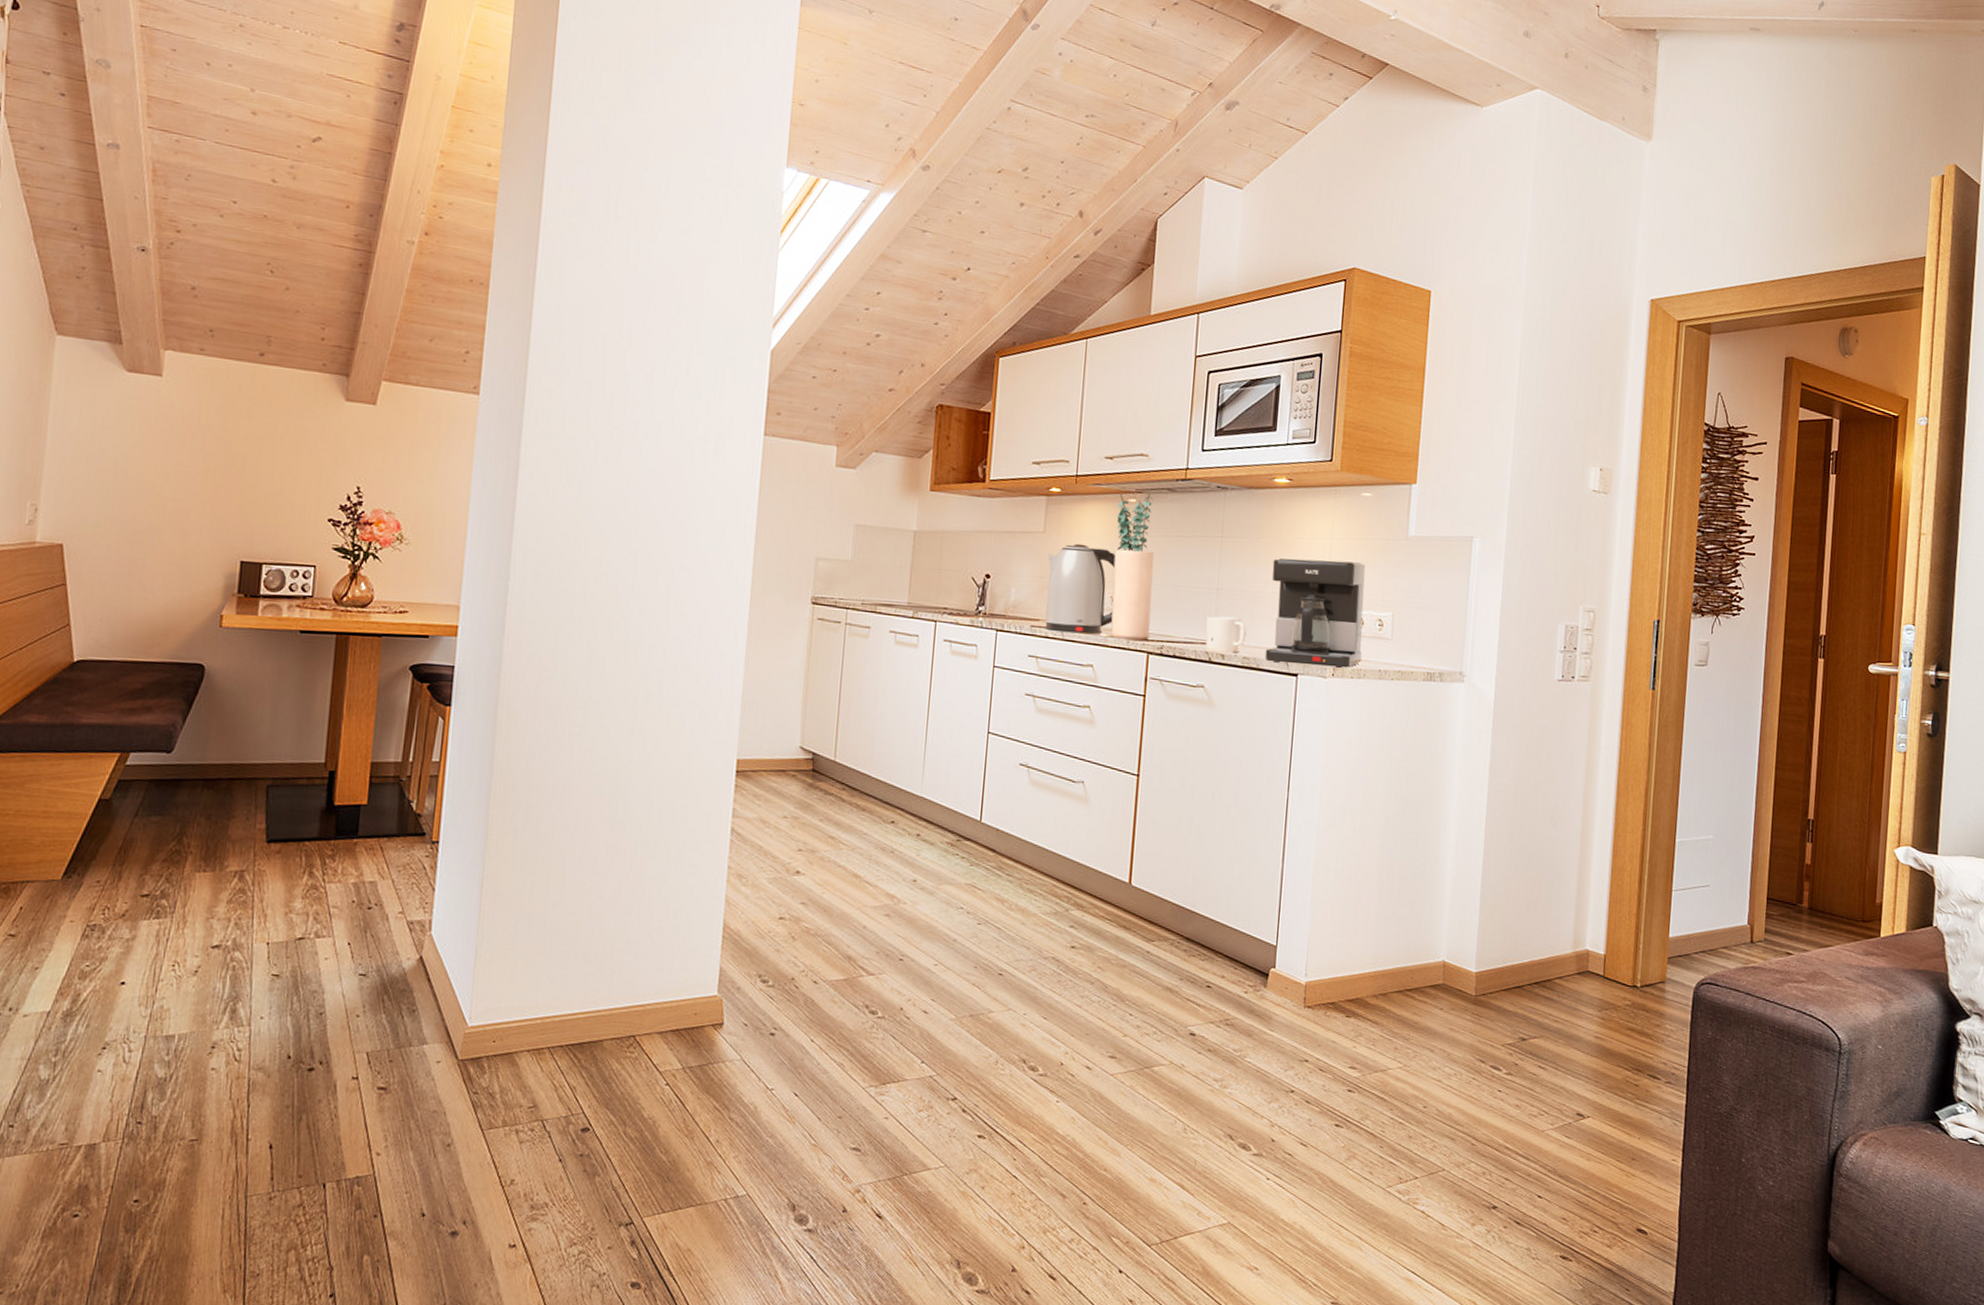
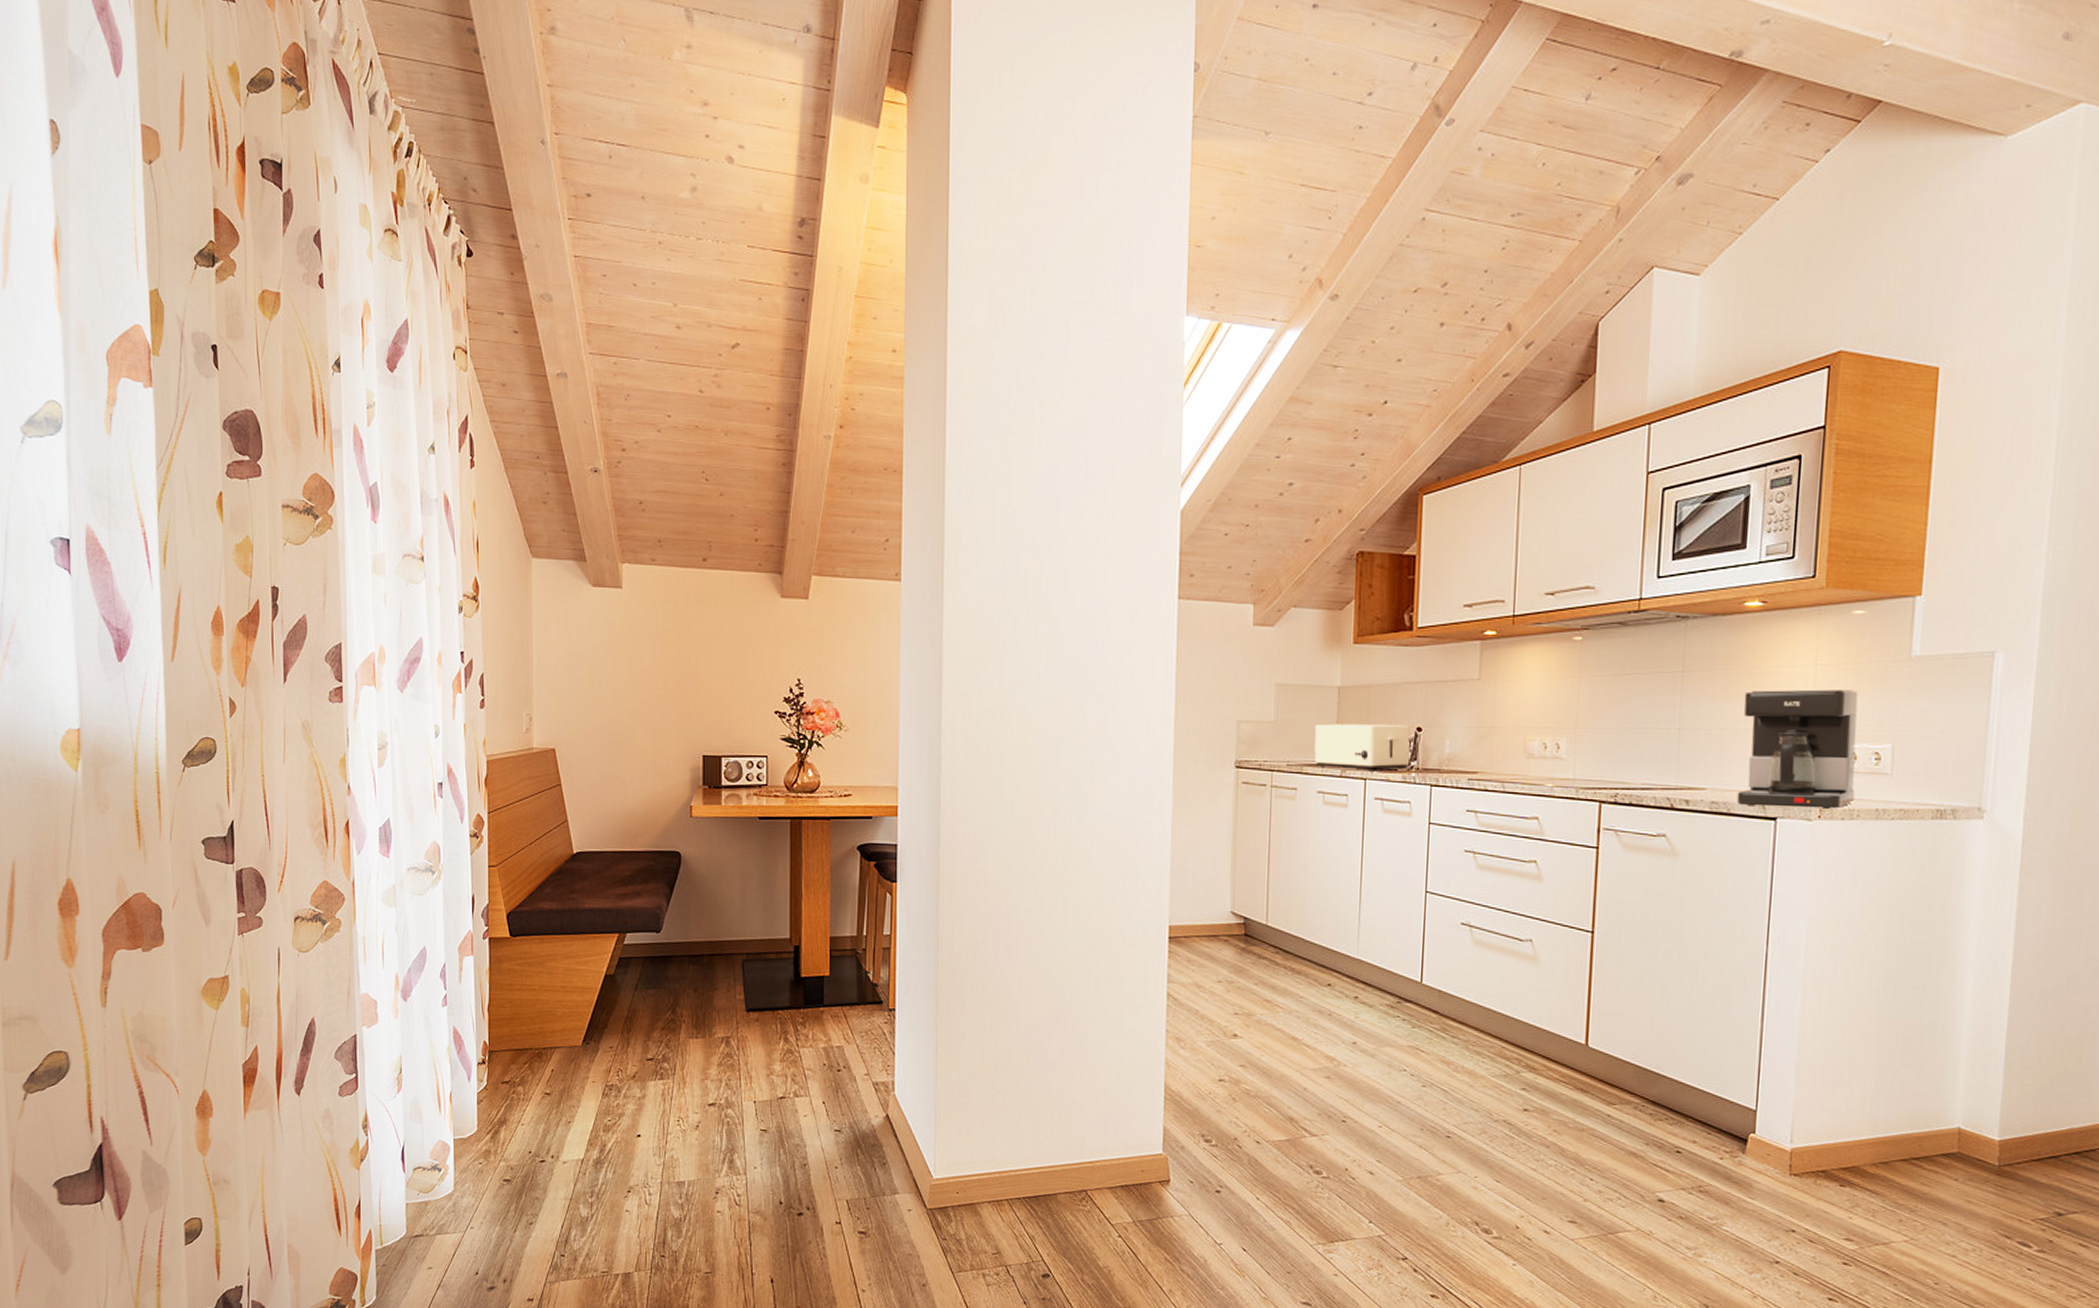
toaster: none [888,565,980,614] -> present [1314,723,1410,771]
kettle: present [1045,543,1116,635] -> none [1483,689,1561,785]
vase: present [1110,488,1155,641] -> none [1557,624,1605,789]
mug: present [1205,616,1247,653] -> none [1666,758,1714,798]

